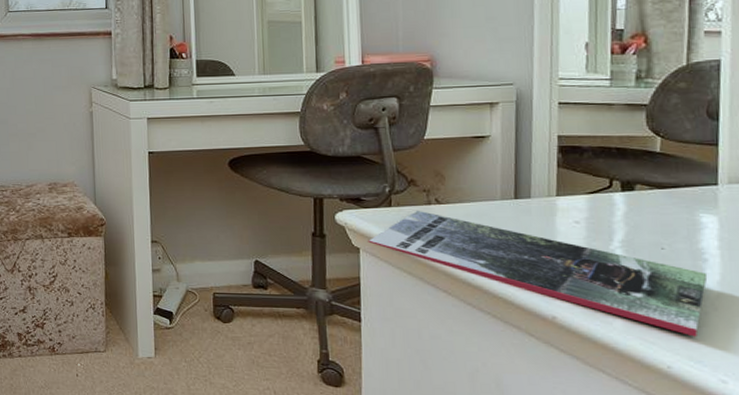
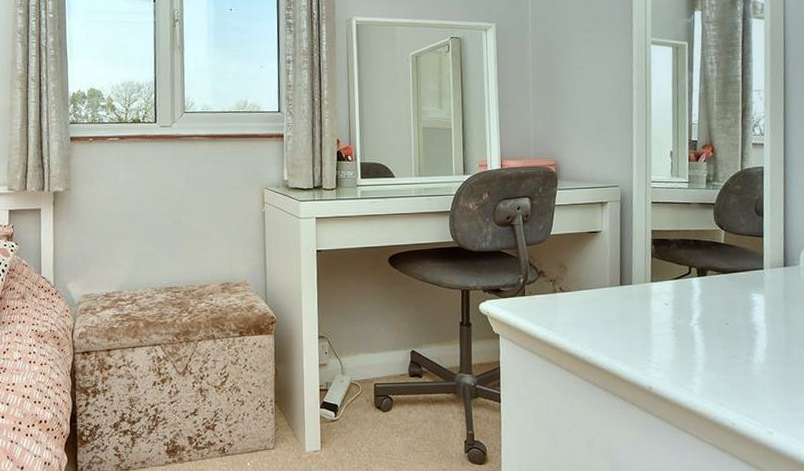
magazine: present [368,211,707,337] -> none [506,299,757,397]

